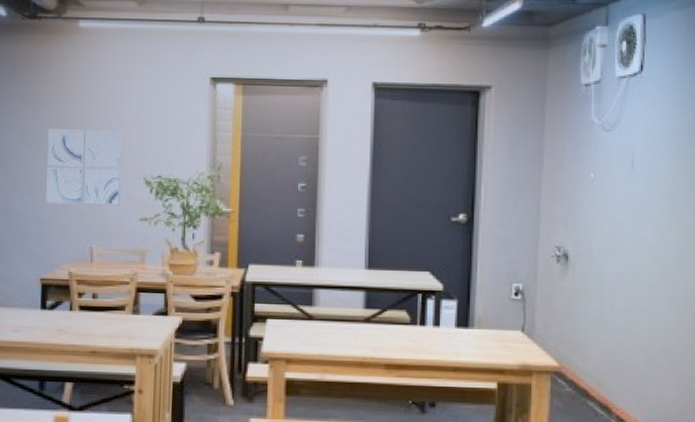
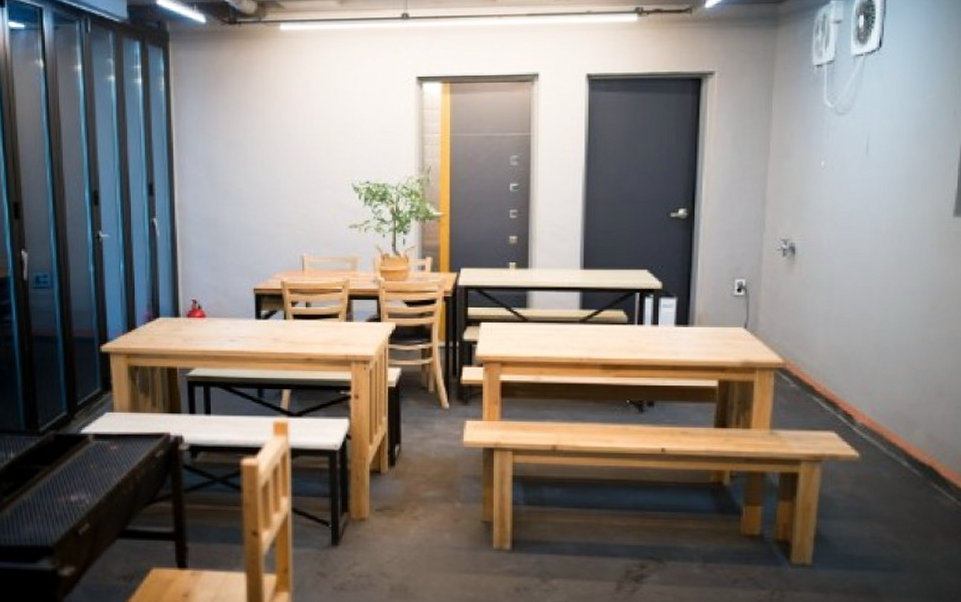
wall art: present [46,129,123,206] -> none [254,137,330,214]

